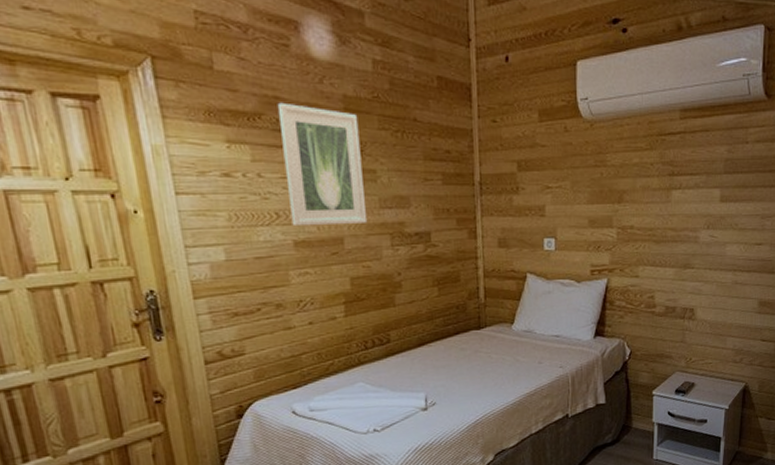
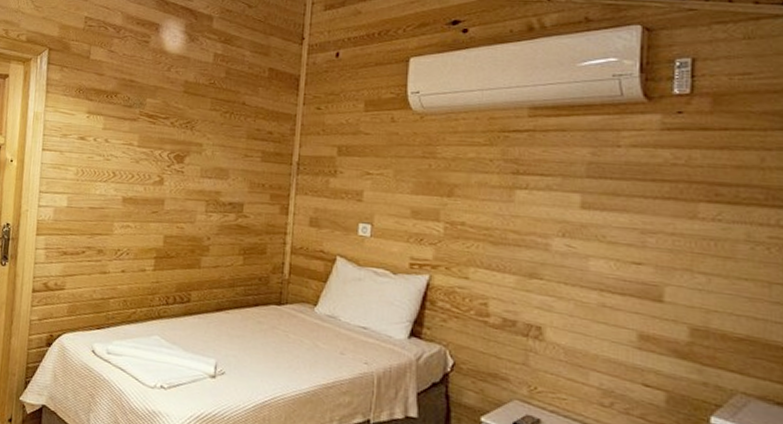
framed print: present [277,102,368,227] -> none [124,85,194,189]

